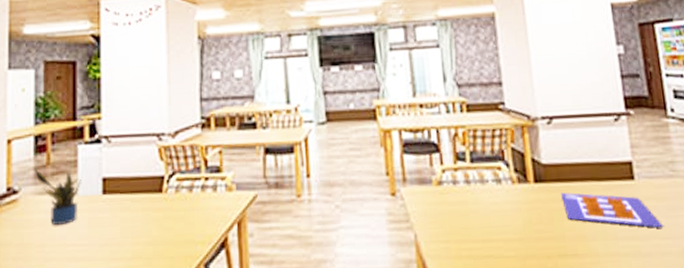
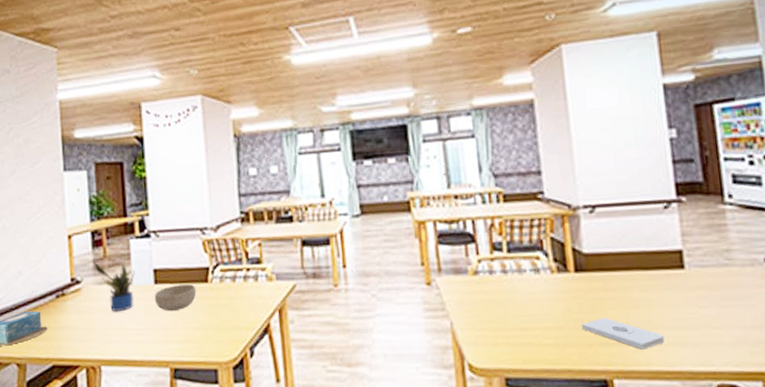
bowl: none [101,194,149,225] -> present [154,283,197,312]
notepad: none [541,228,619,261] -> present [581,317,665,350]
poster: present [561,193,664,228] -> none [604,282,716,318]

